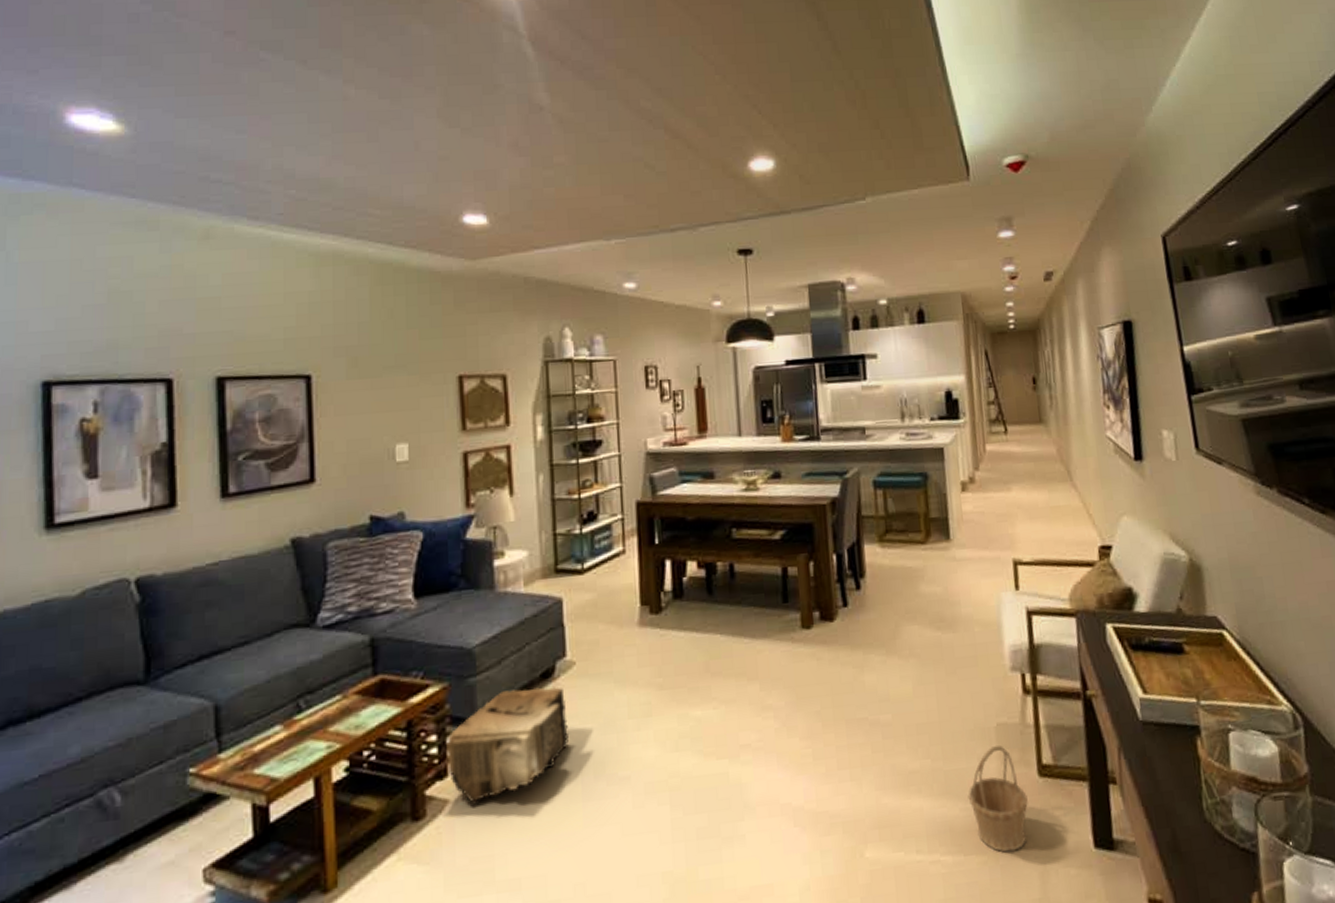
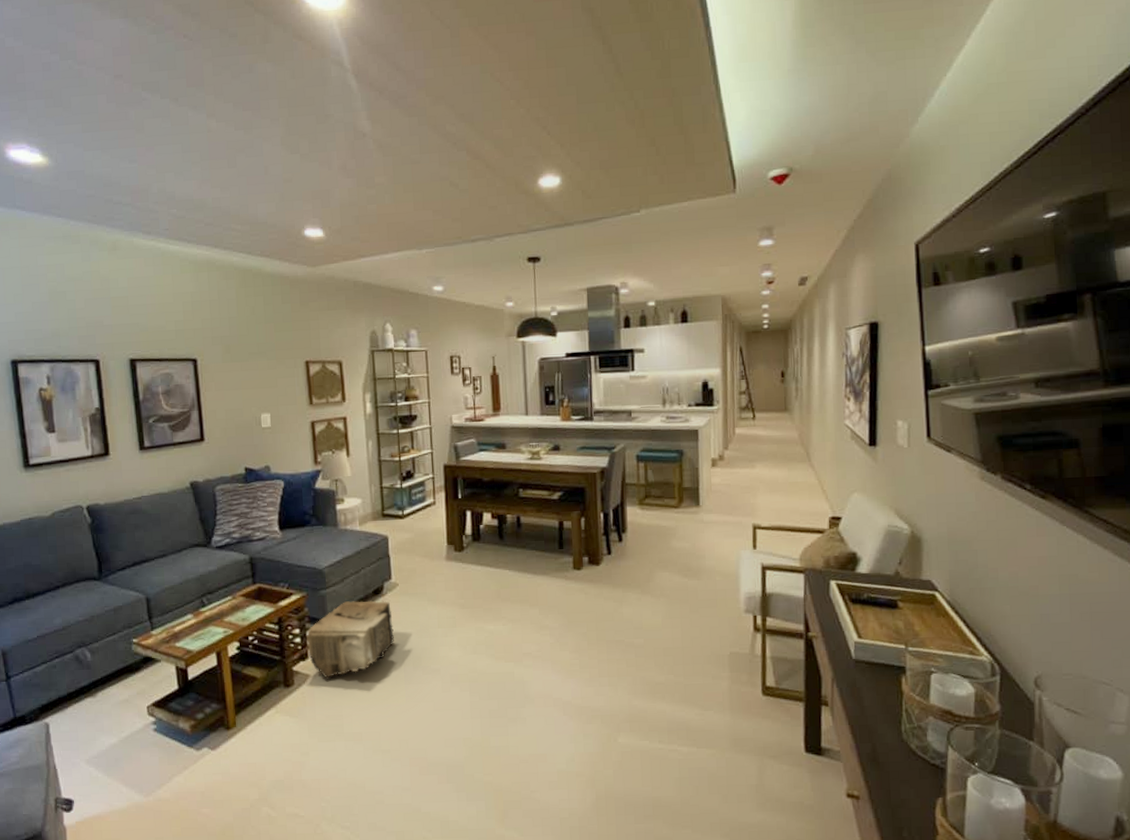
basket: present [968,745,1028,853] -> none [702,668,752,749]

